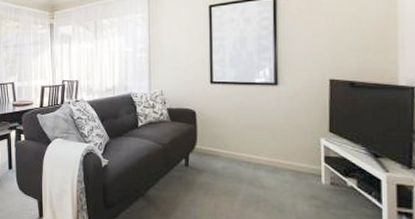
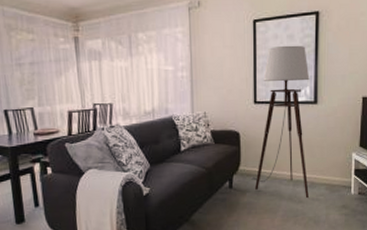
floor lamp: none [207,27,272,184] -> present [250,45,310,199]

